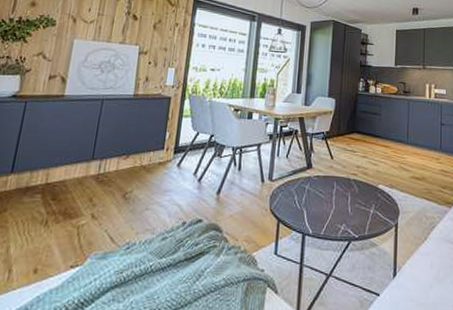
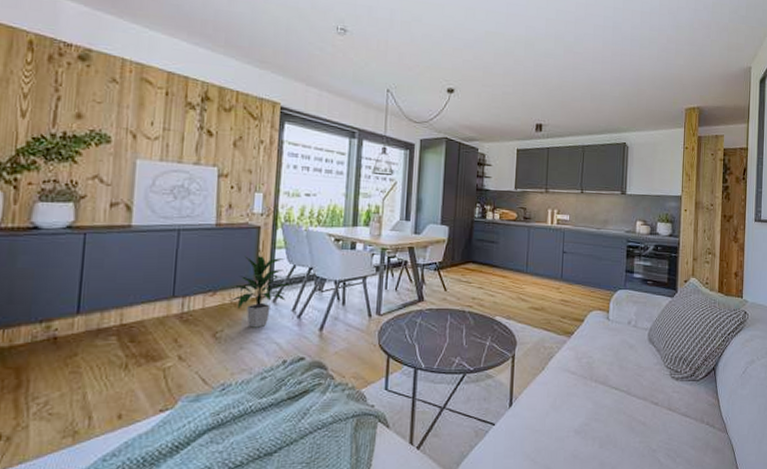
indoor plant: none [141,122,195,190] -> present [231,255,293,328]

